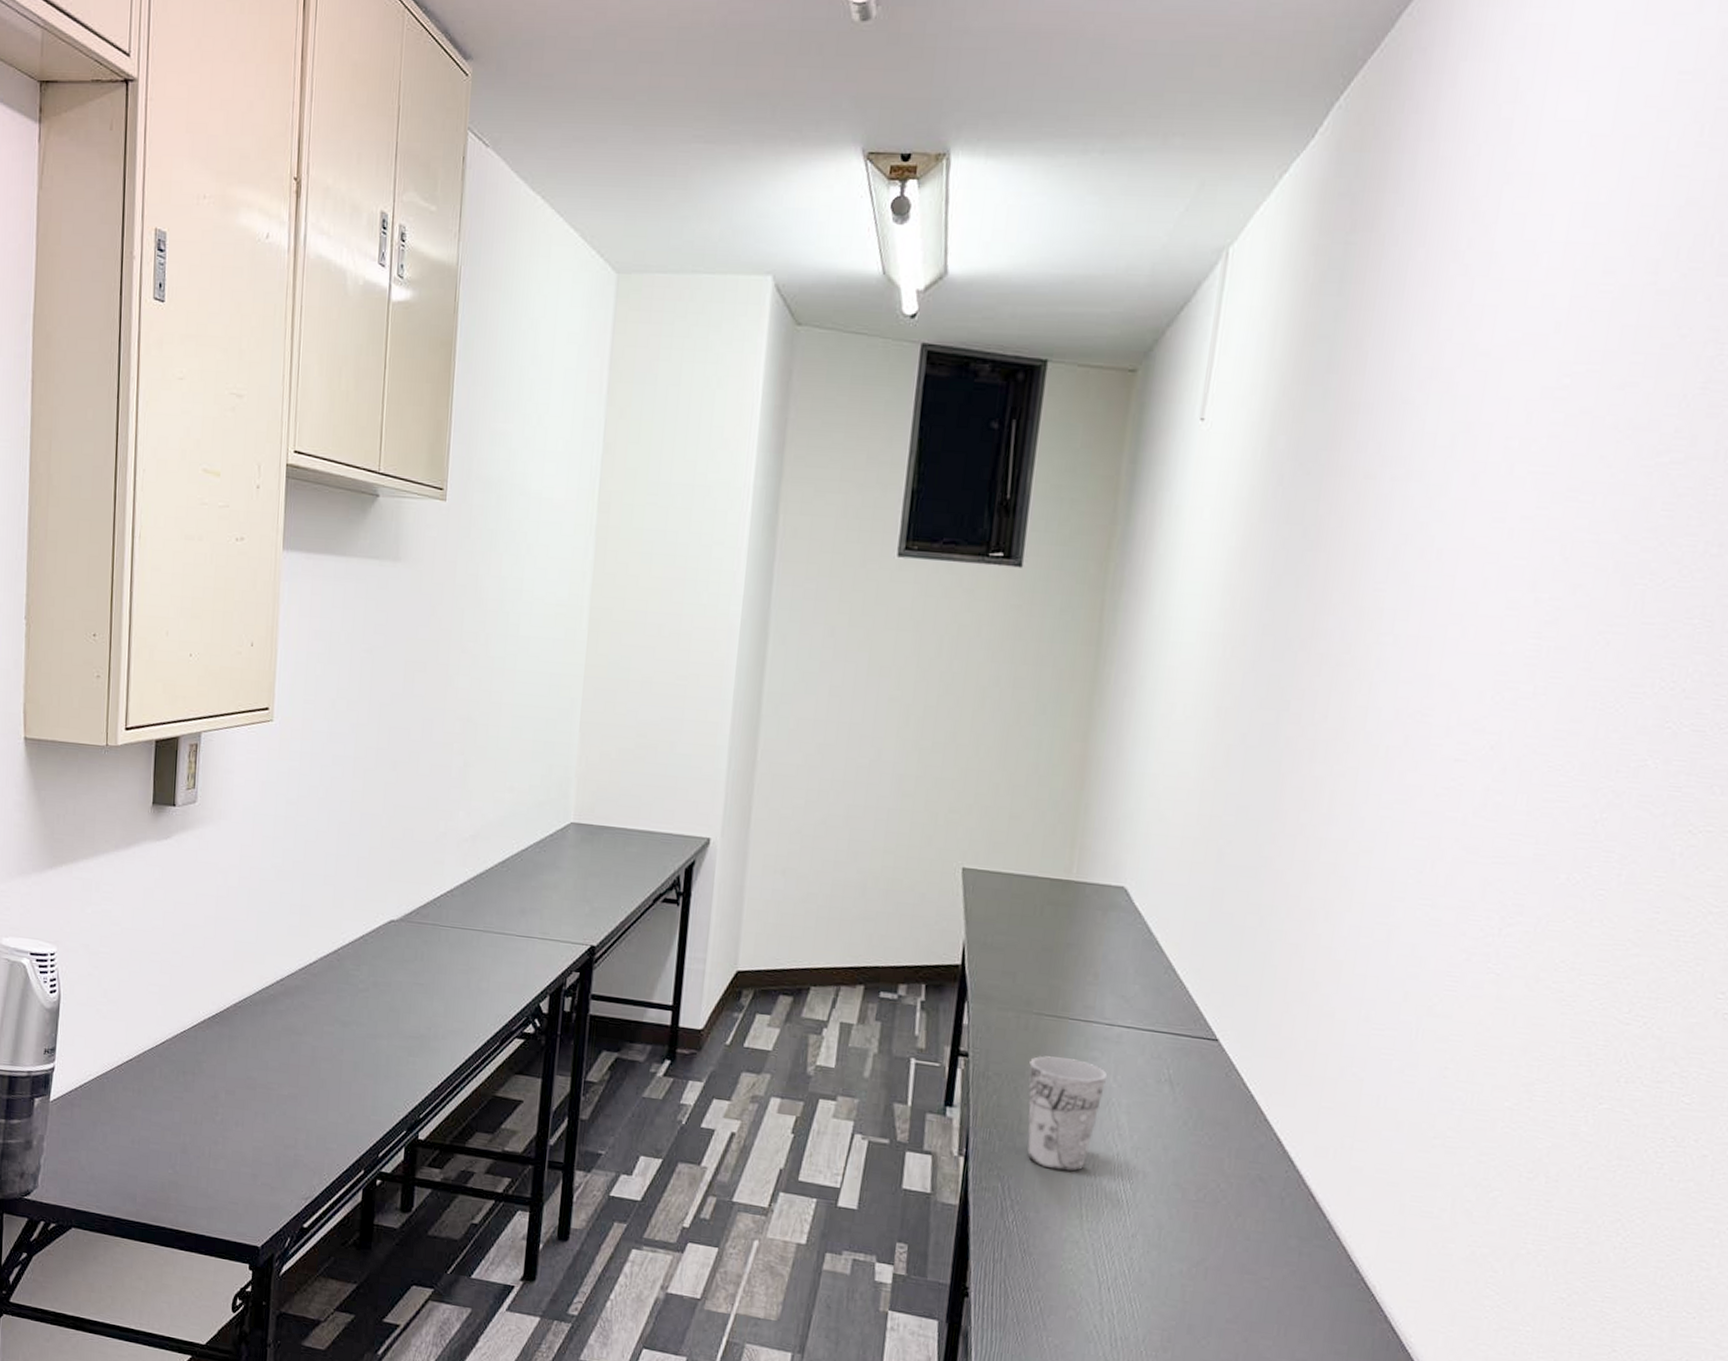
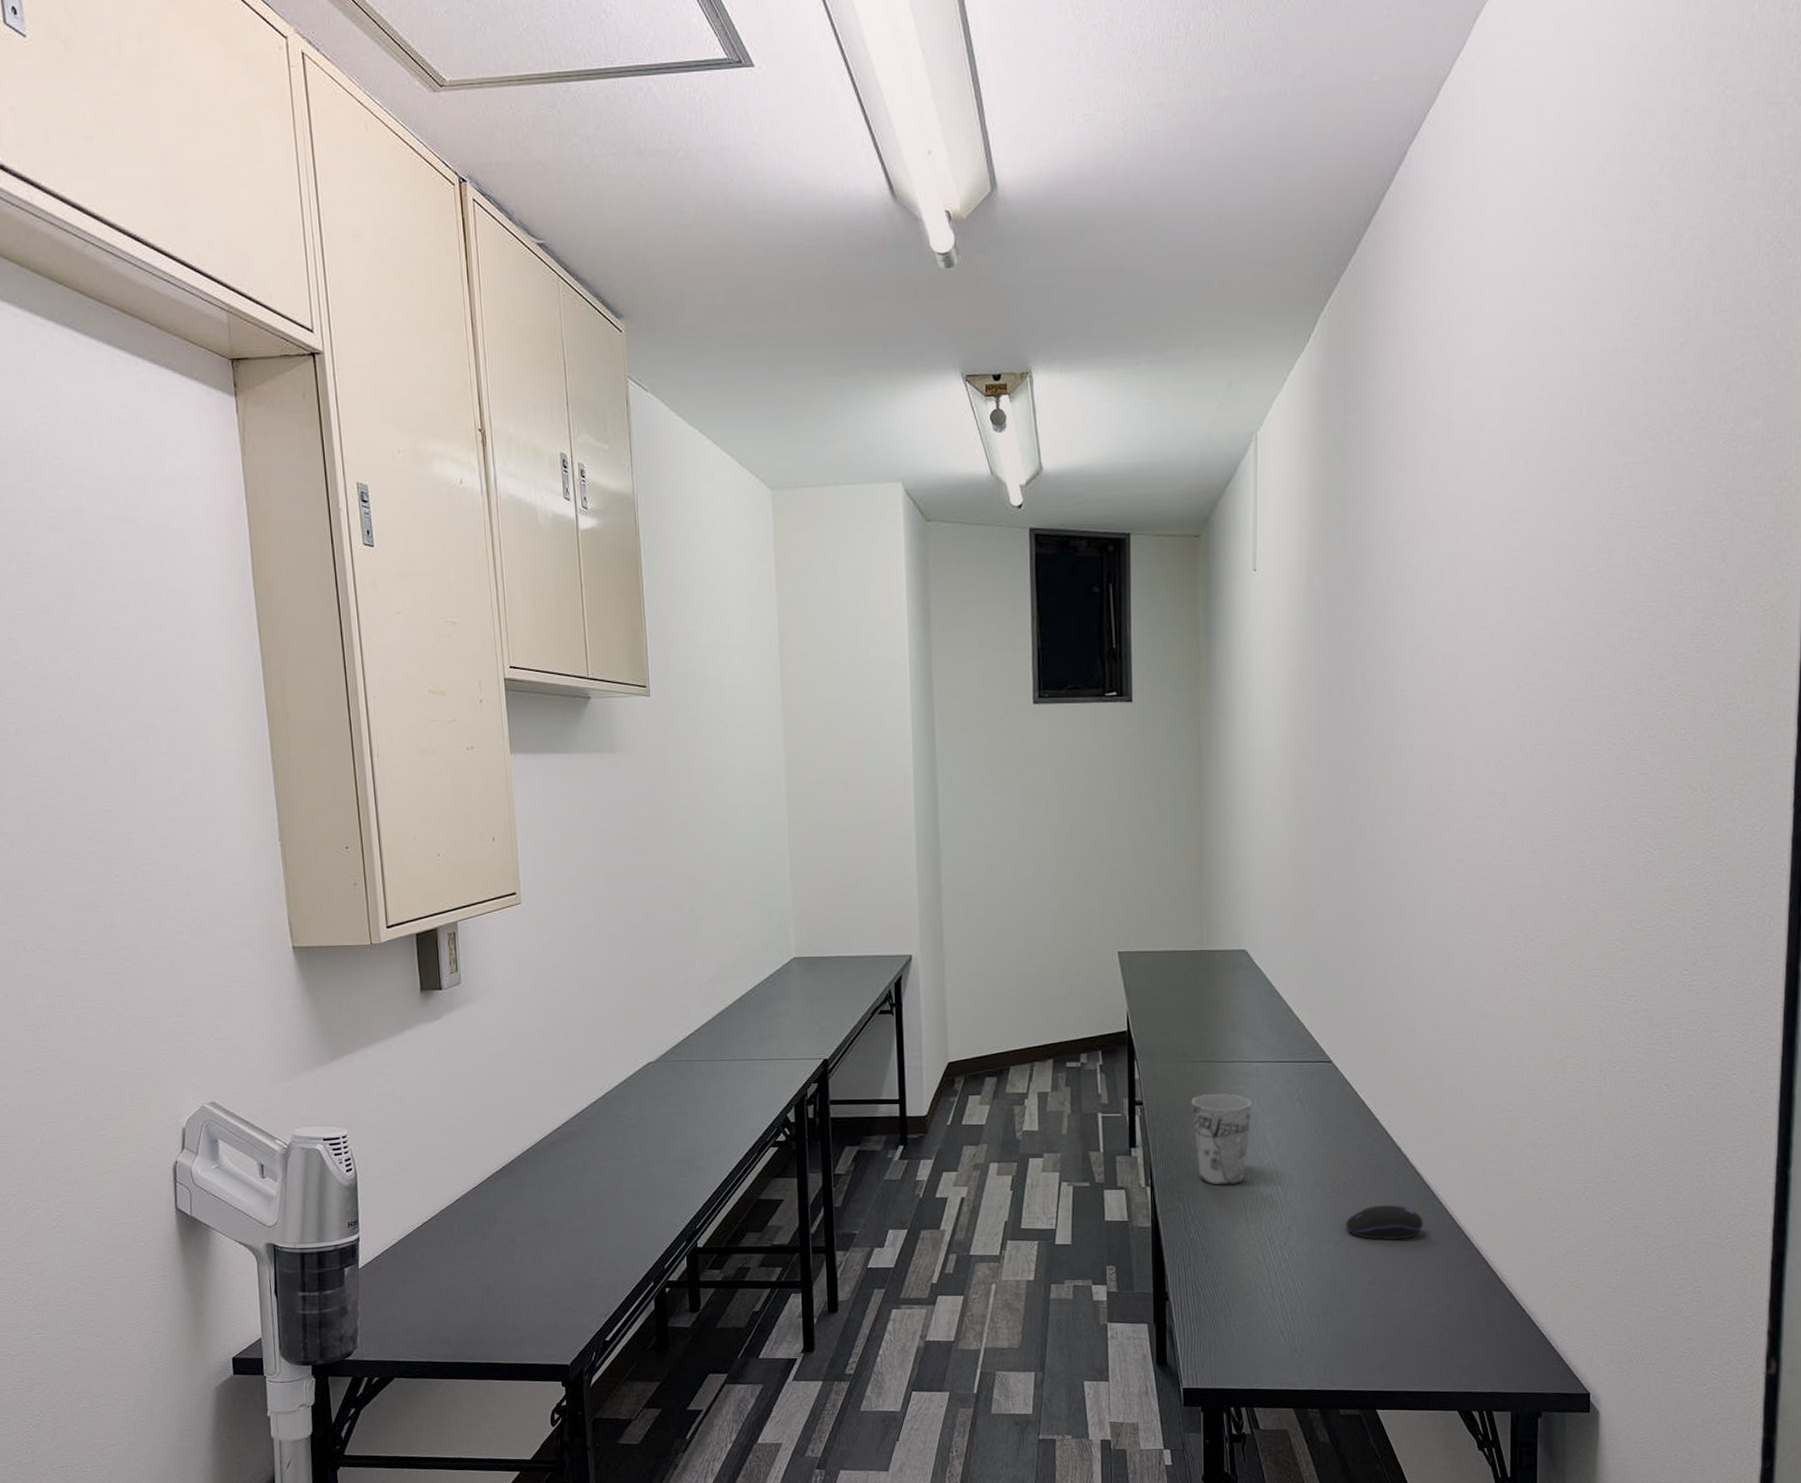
computer mouse: none [1207,1226,1312,1275] -> present [1345,1204,1424,1240]

